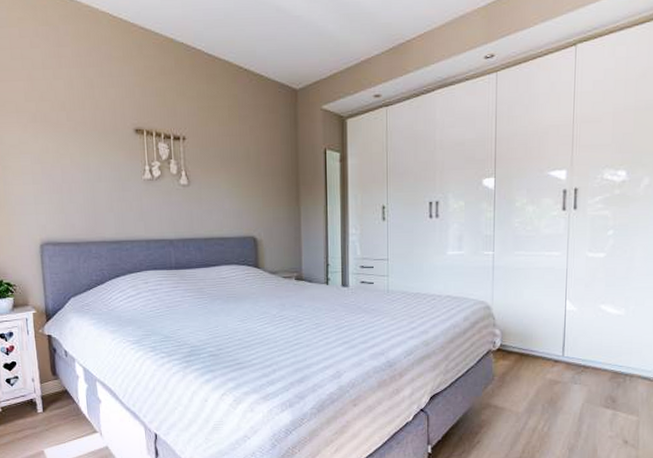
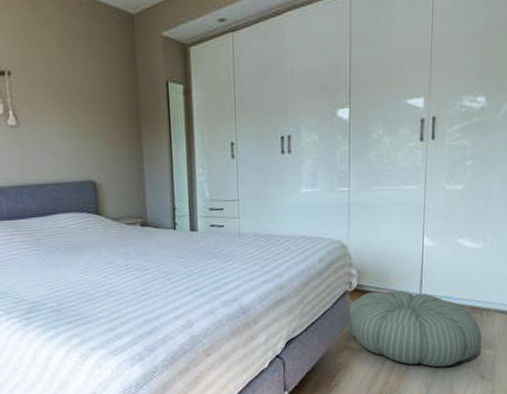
pouf: none [488,352,625,430] -> present [345,290,482,367]

